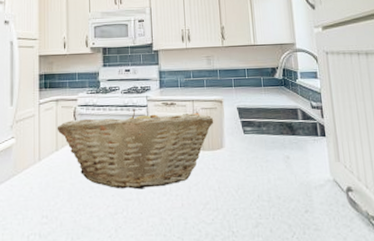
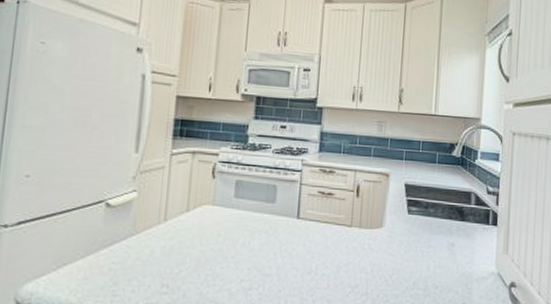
fruit basket: present [57,109,214,190] -> none [190,172,377,265]

